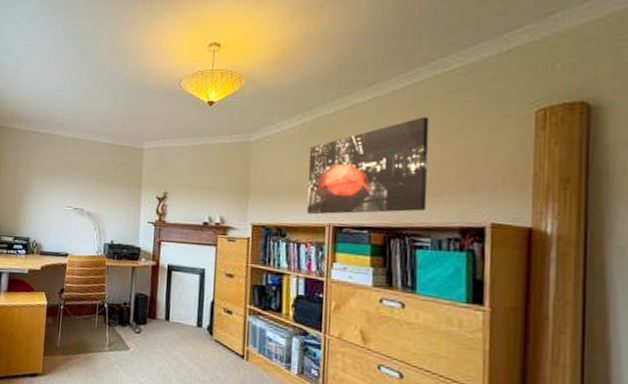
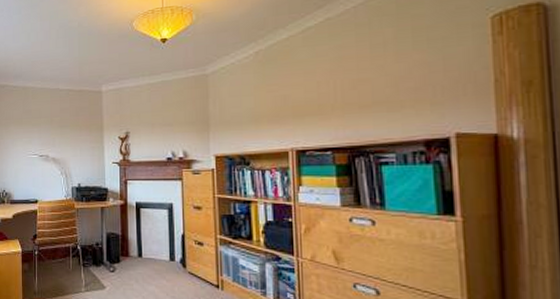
wall art: present [307,117,429,215] -> none [265,33,389,141]

